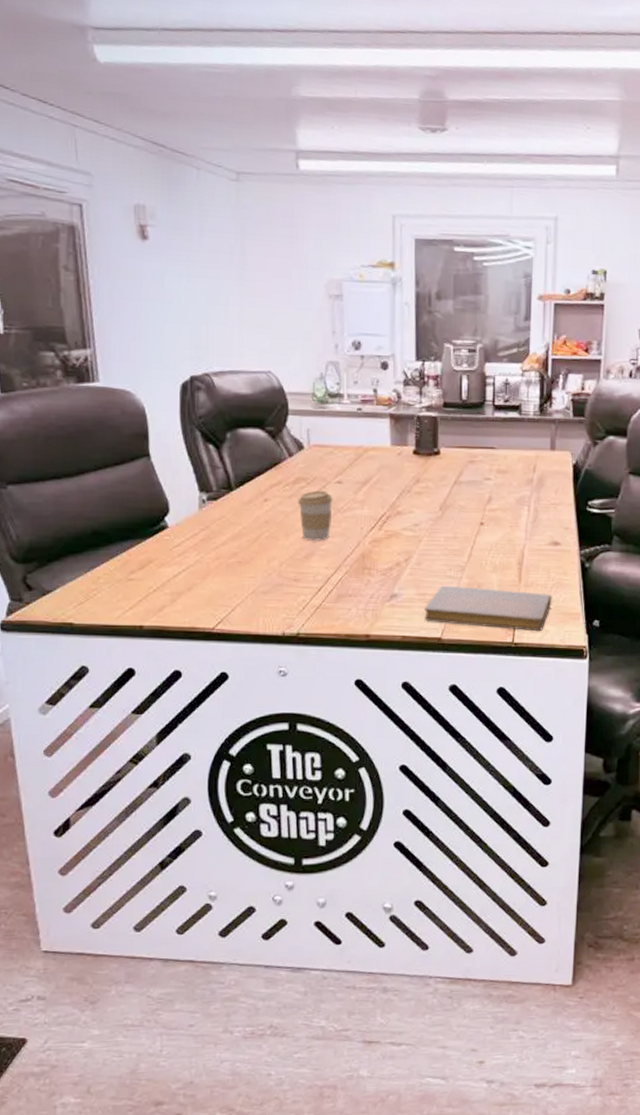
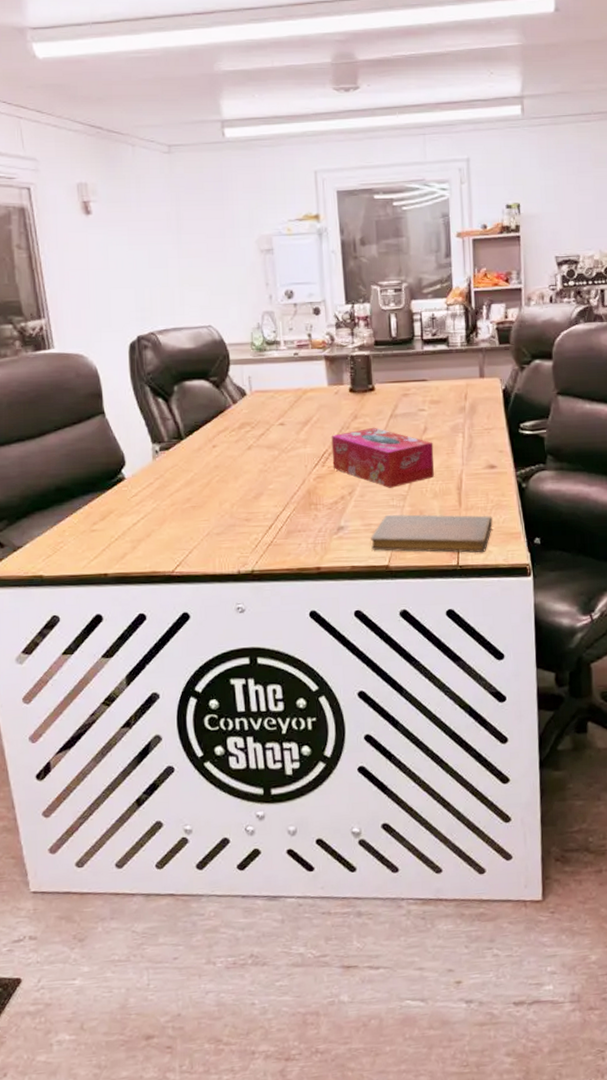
coffee cup: present [298,490,333,541] -> none [244,433,277,482]
tissue box: none [390,493,497,558] -> present [331,427,434,488]

